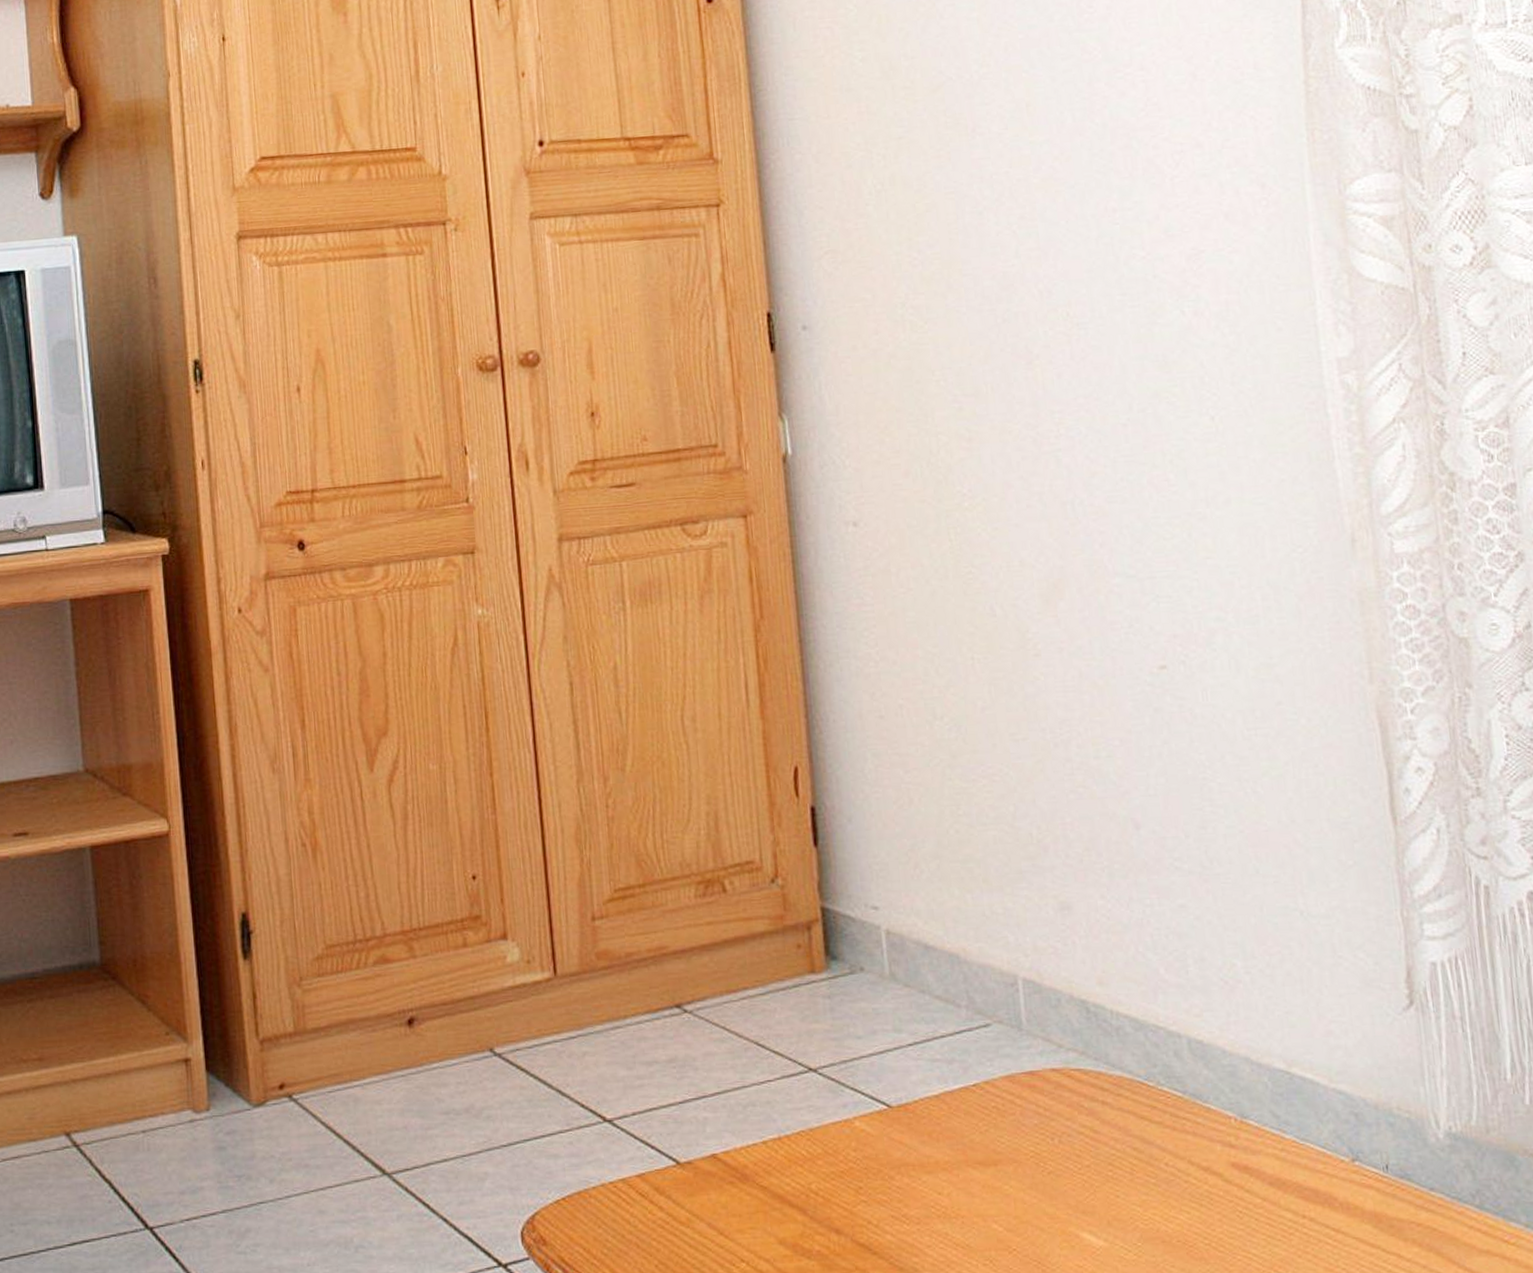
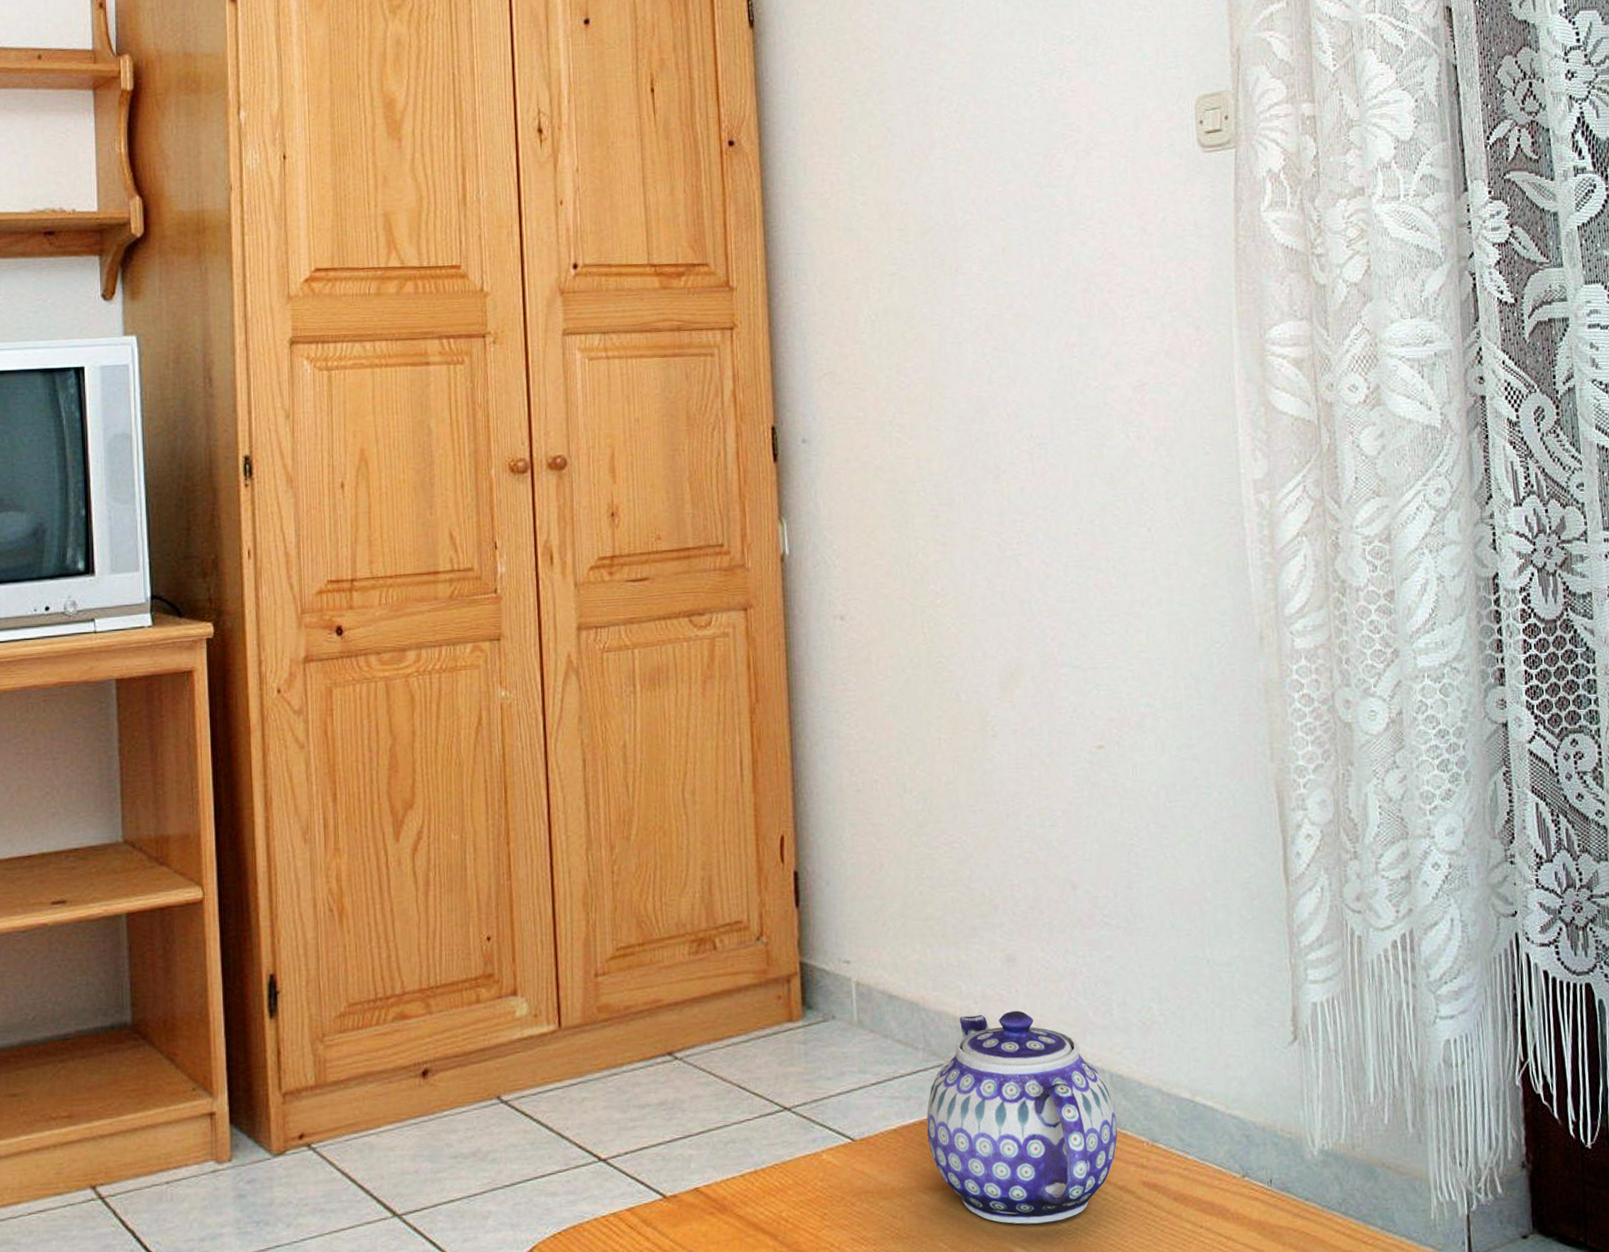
teapot: none [973,965,1200,1207] -> present [926,1011,1118,1224]

